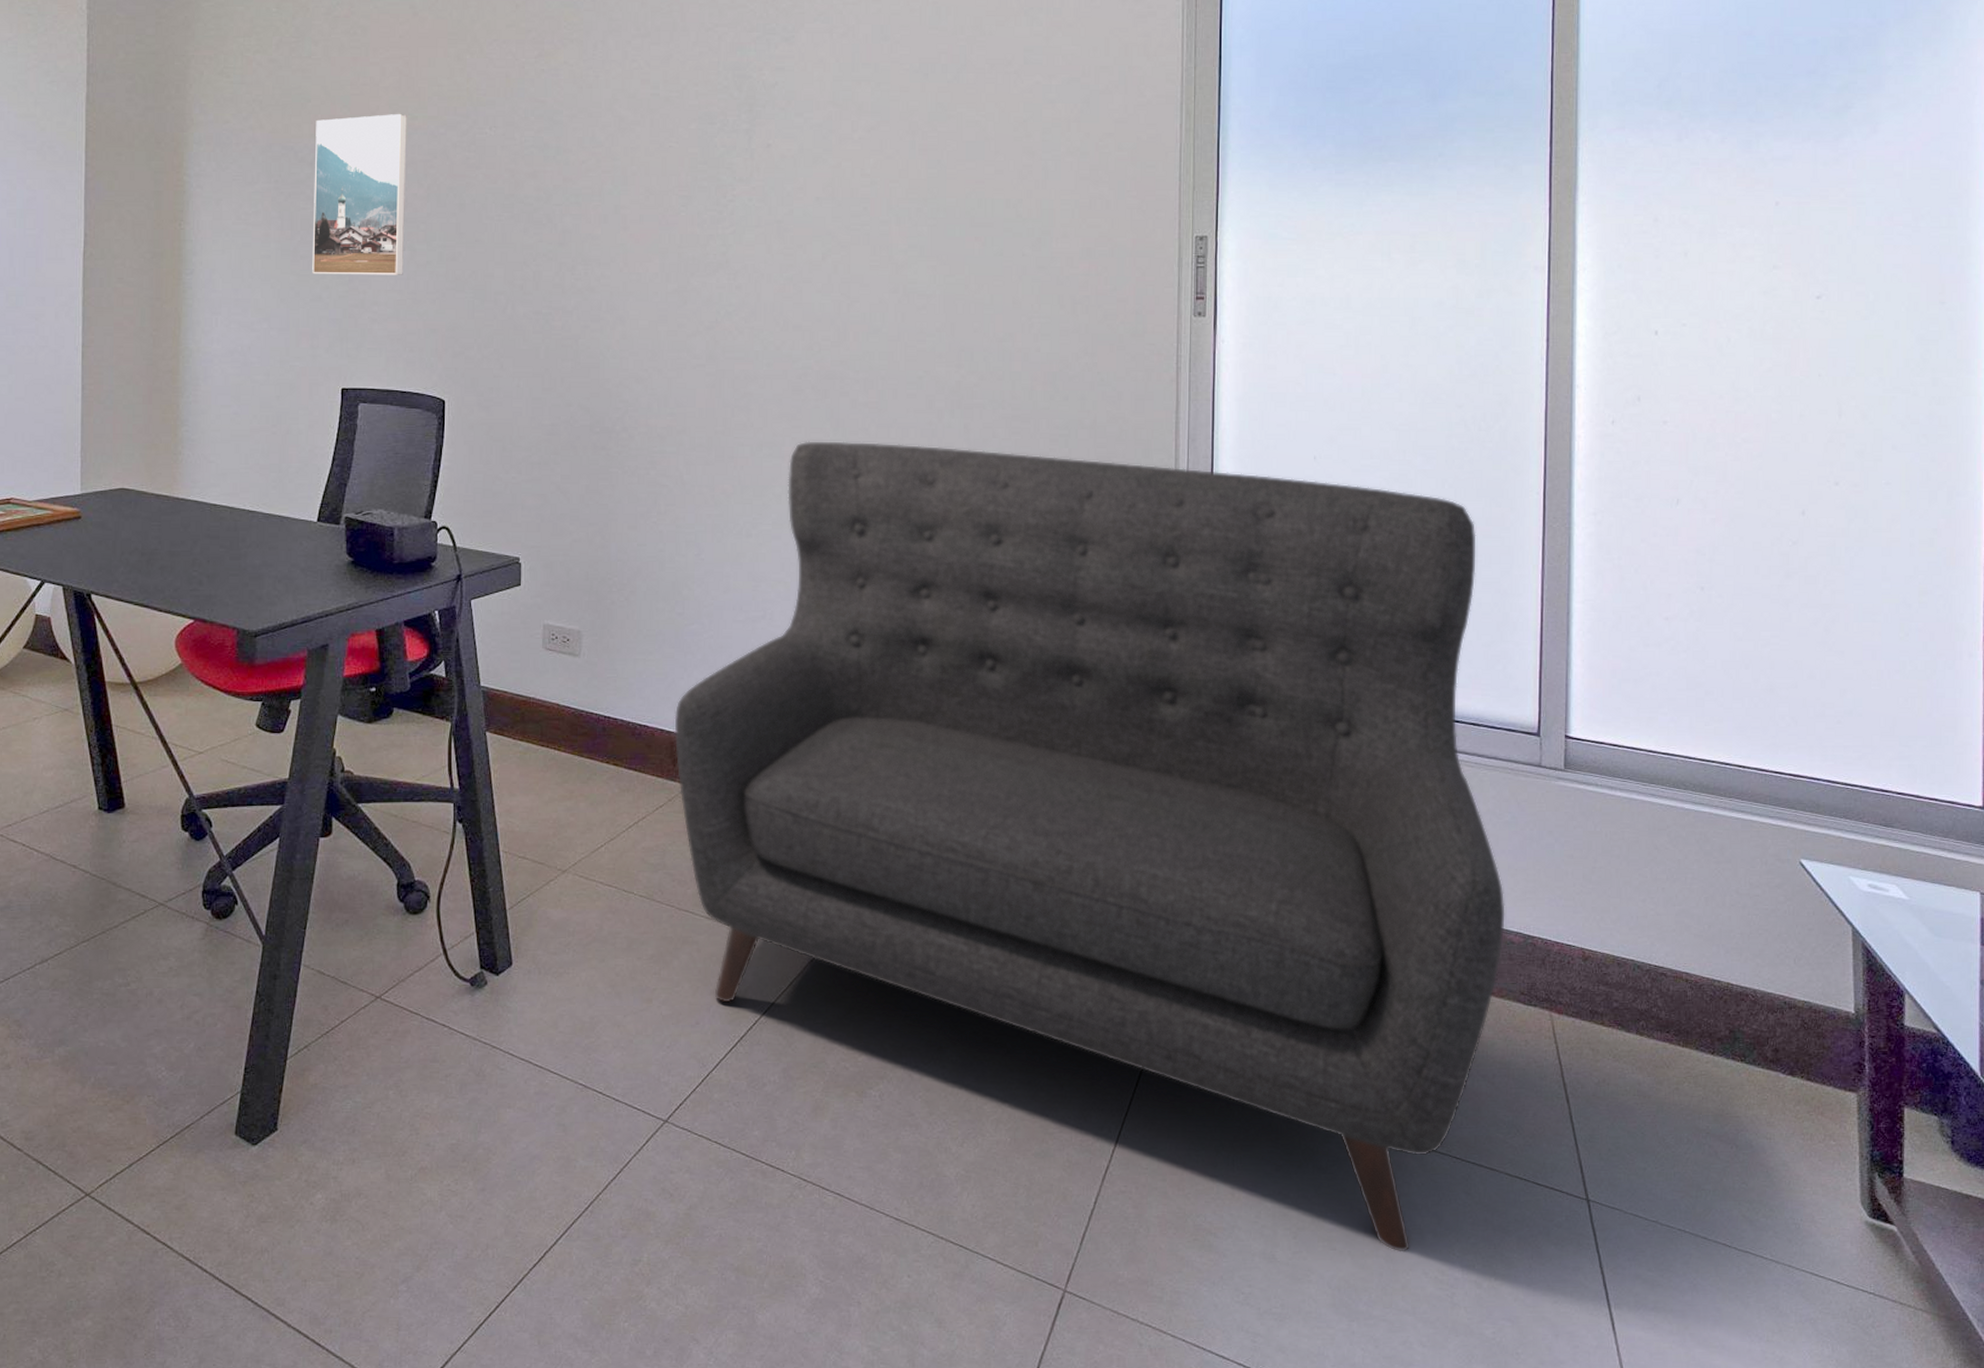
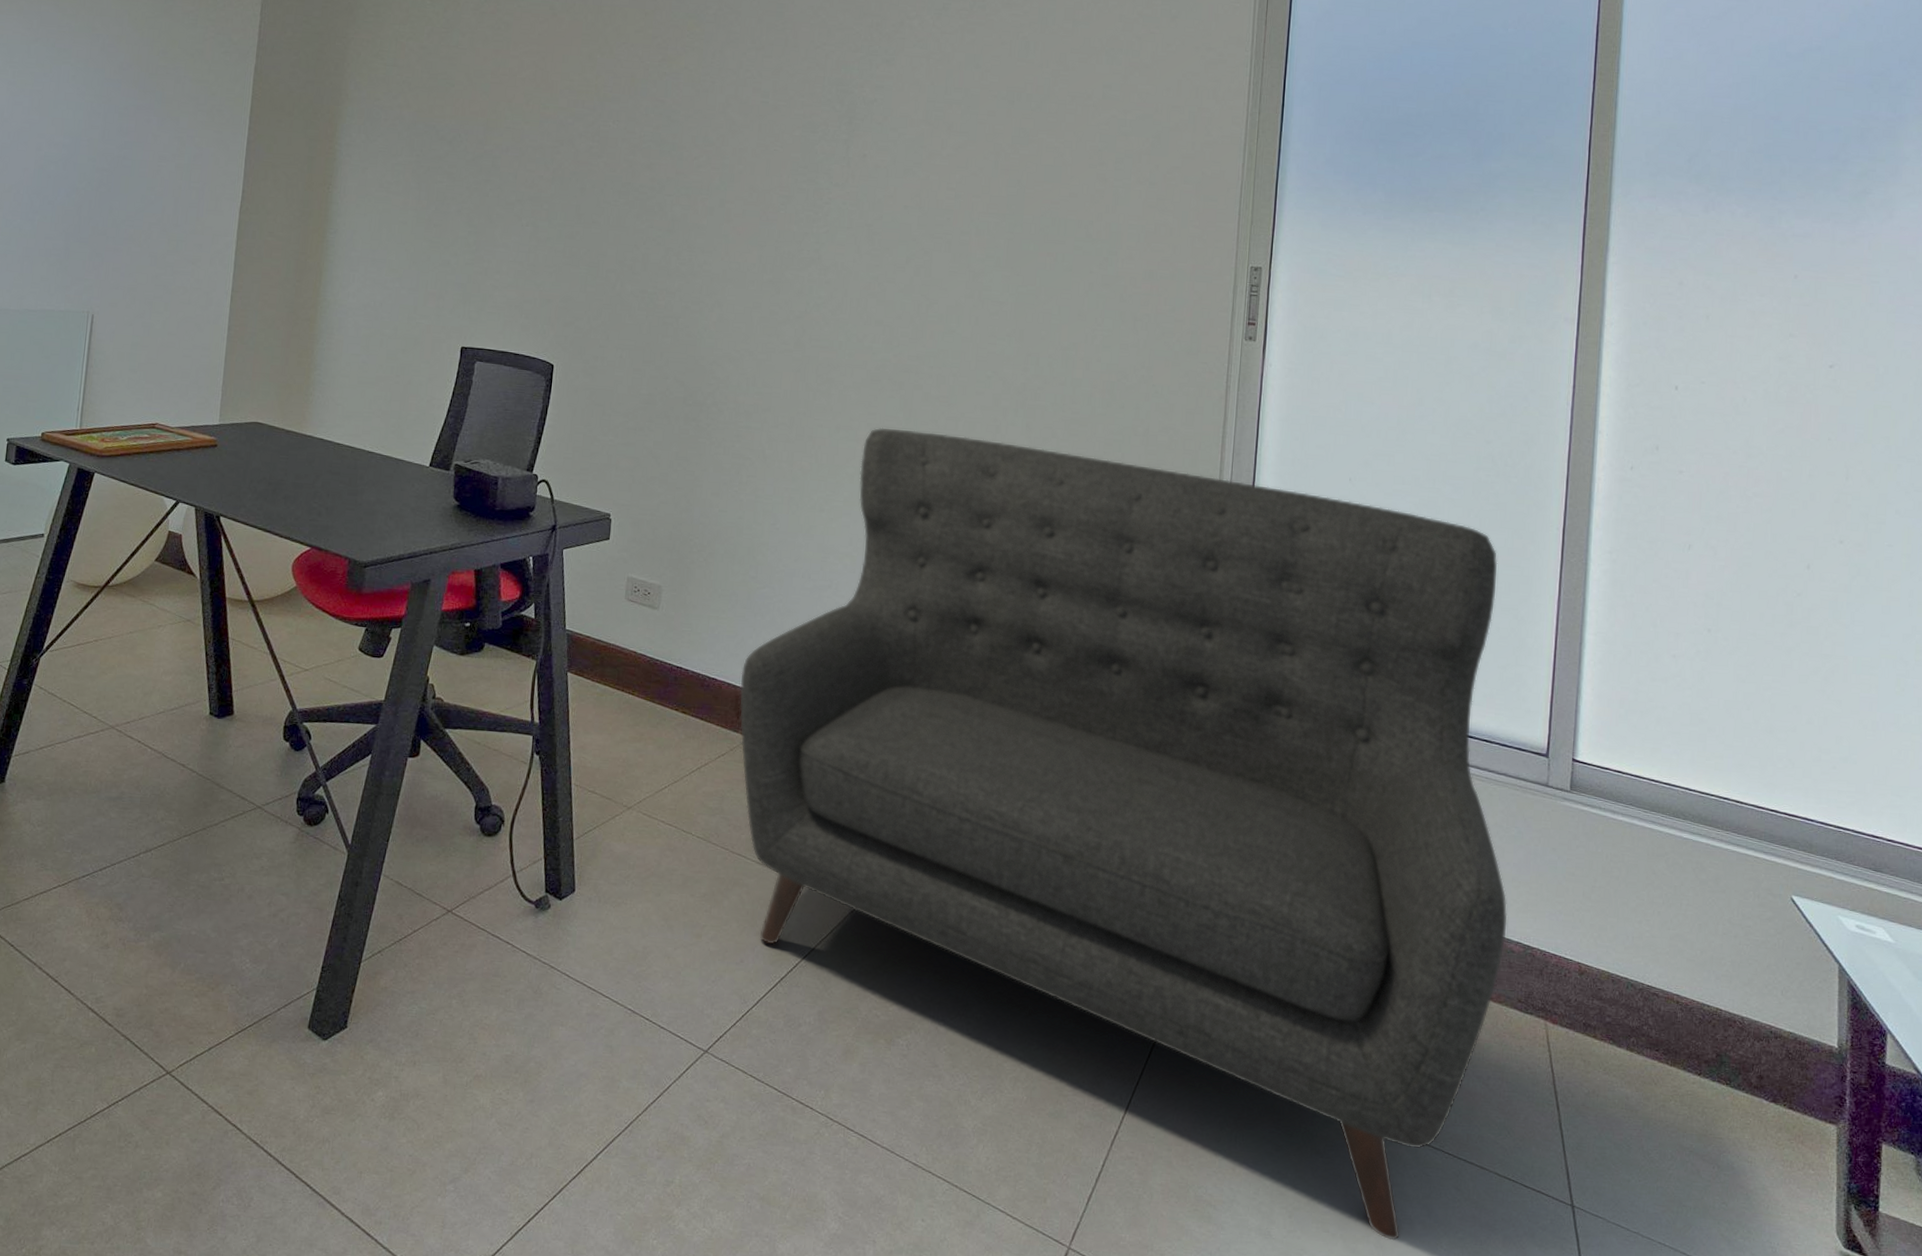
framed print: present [312,113,407,275] -> none [443,102,540,249]

